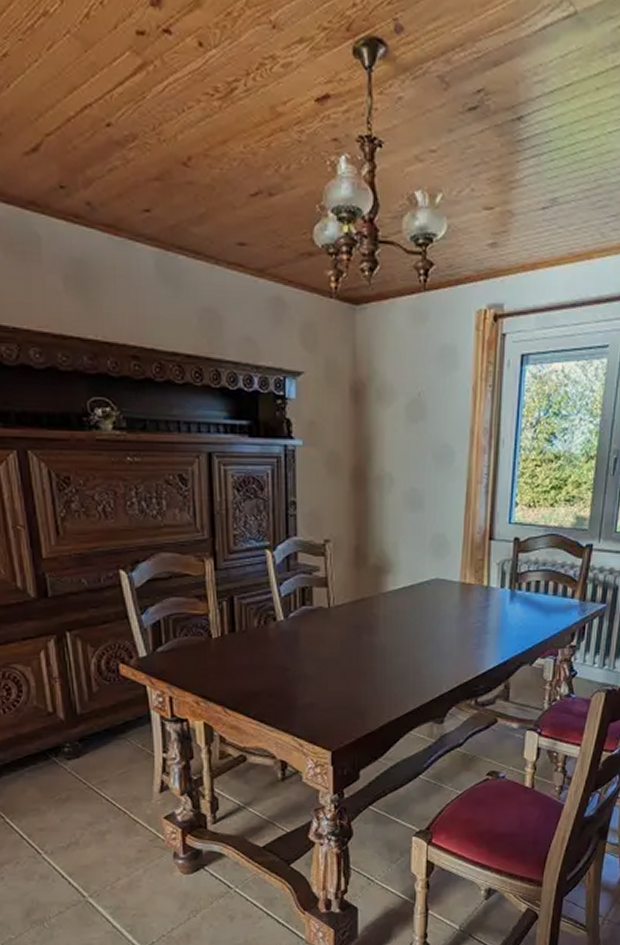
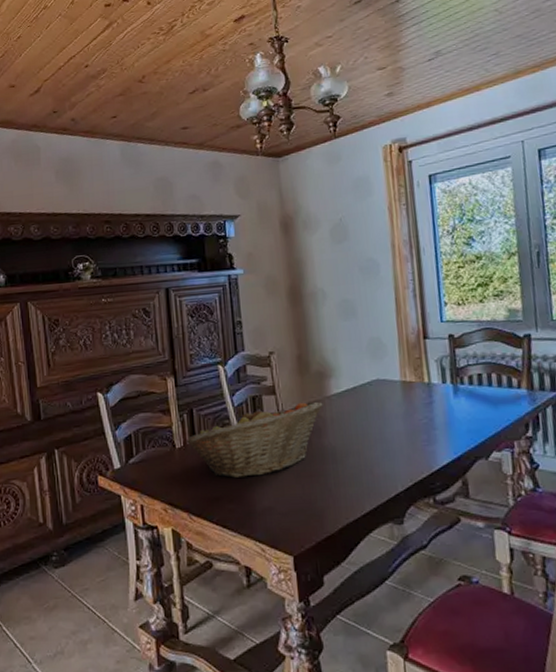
fruit basket: none [223,597,377,672] -> present [185,402,323,478]

